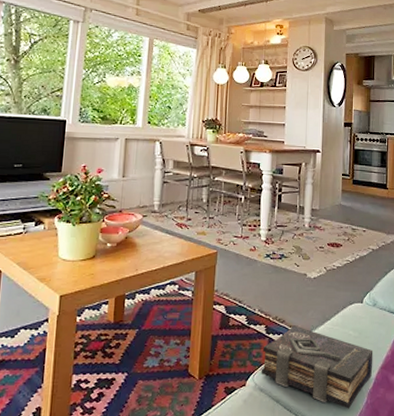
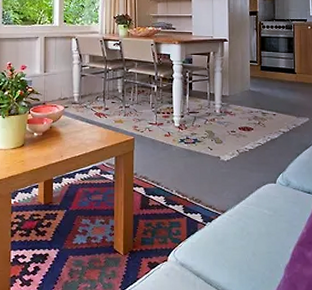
book: present [261,325,373,409] -> none [181,205,289,283]

